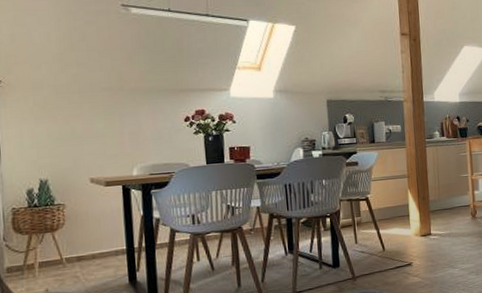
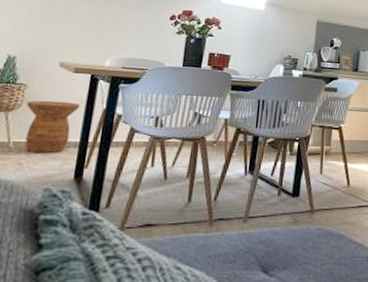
side table: none [69,214,119,266] -> present [25,100,81,154]

